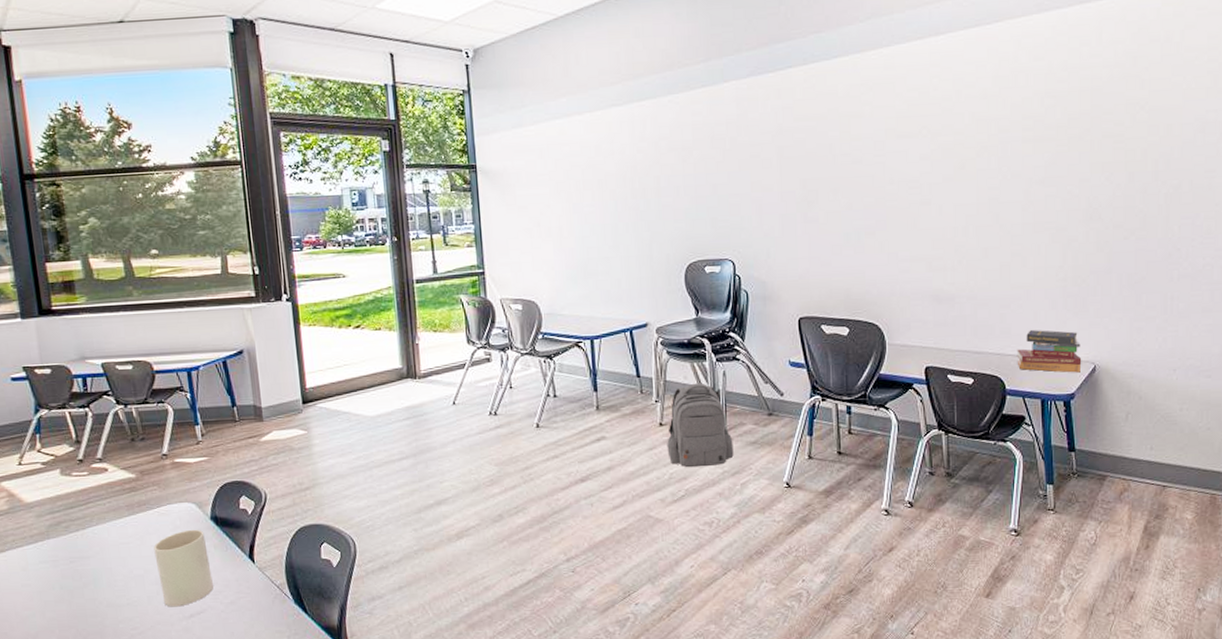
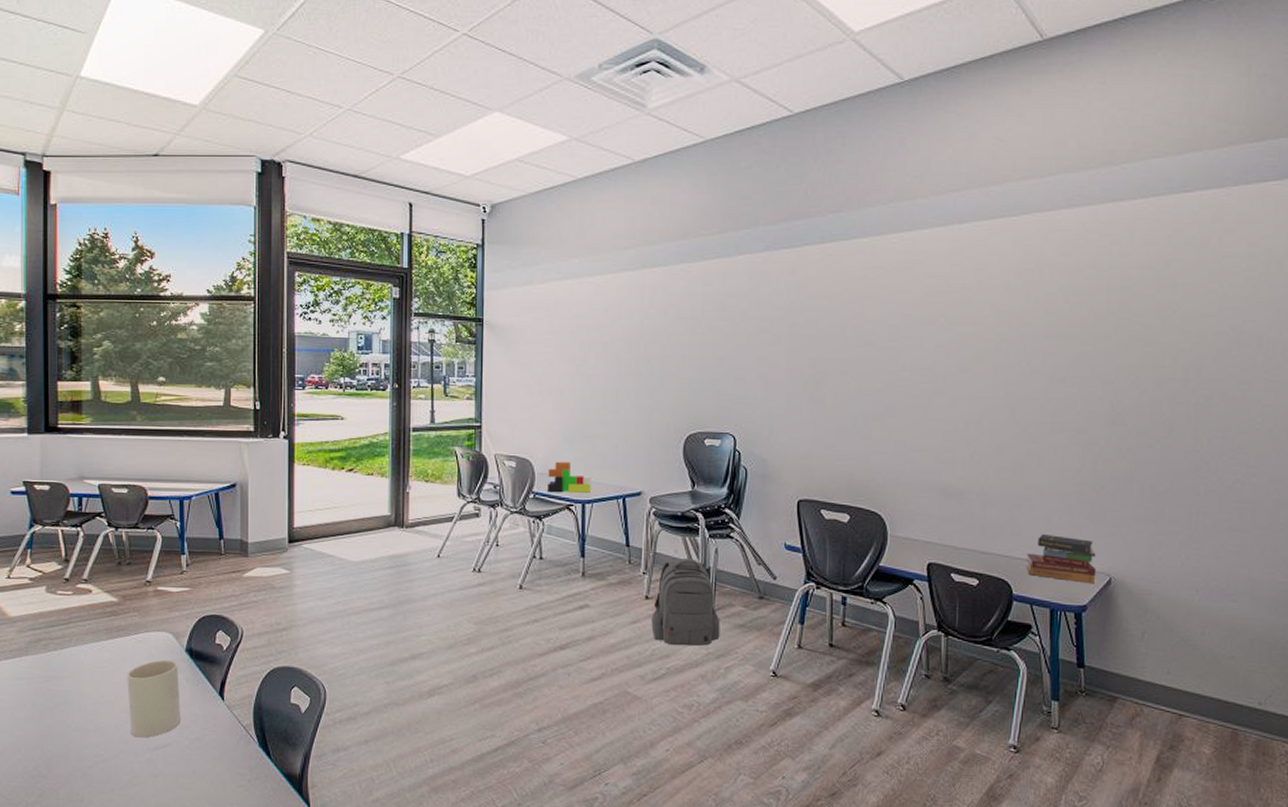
toy blocks: none [554,300,599,332] -> present [548,461,592,493]

